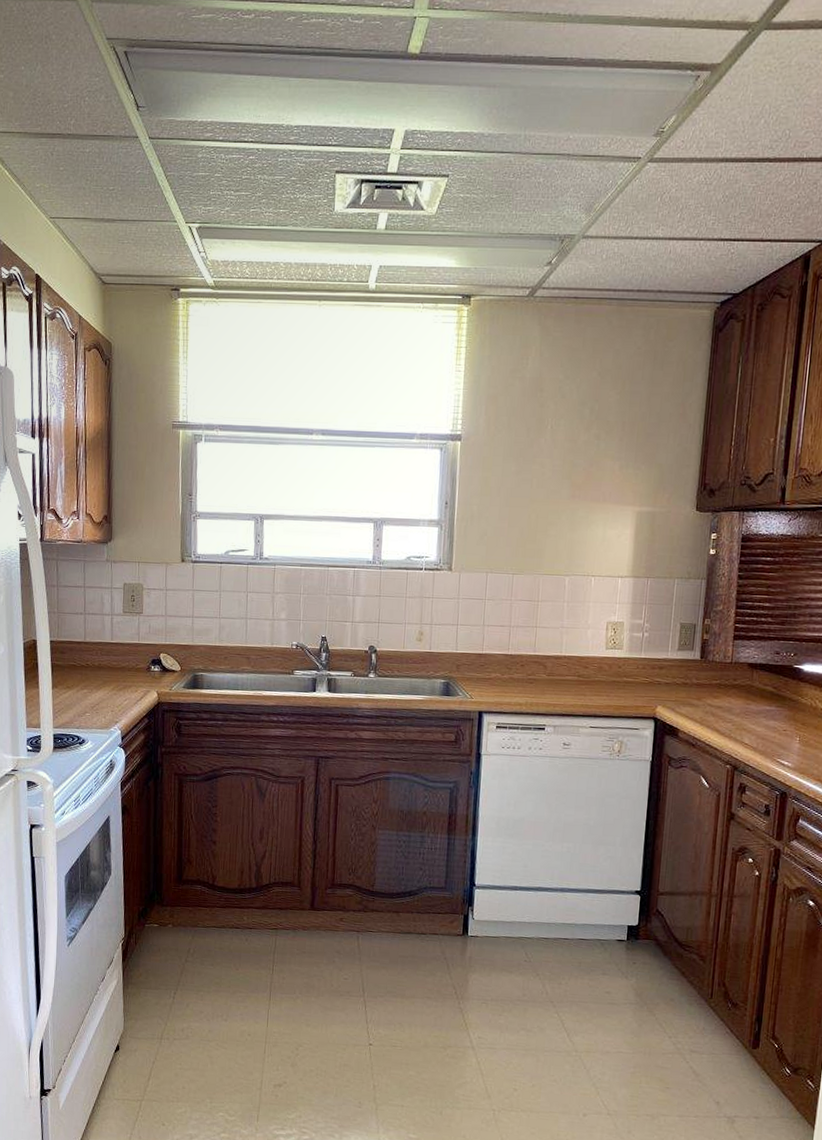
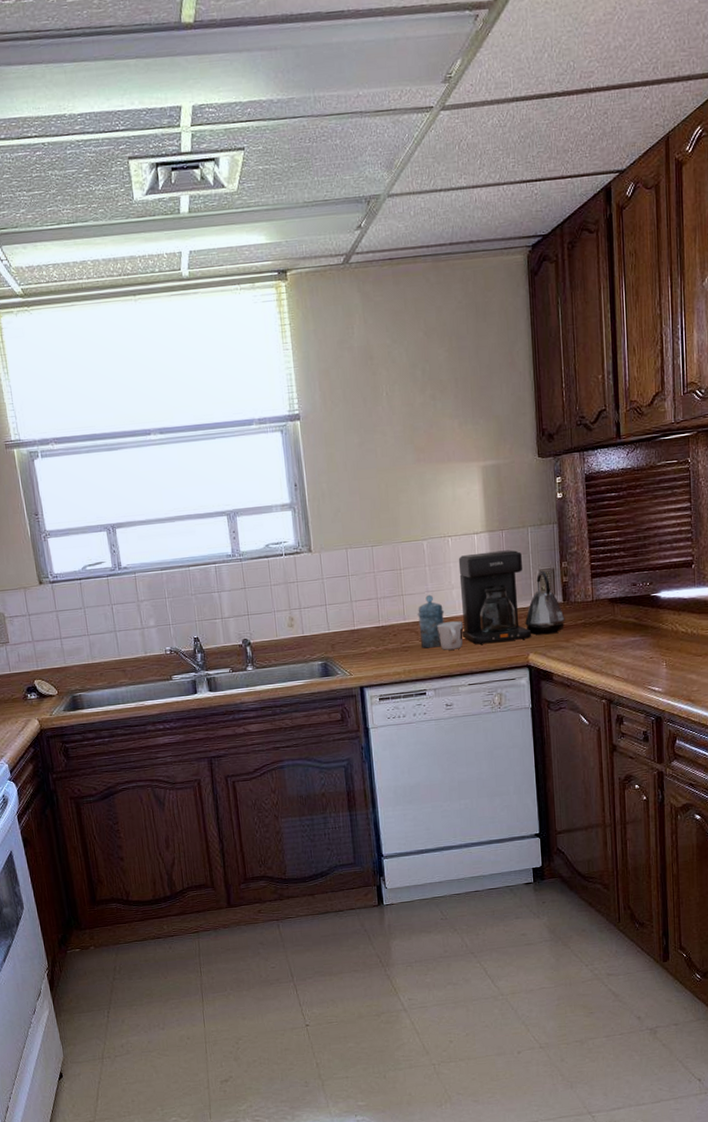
canister: none [547,630,577,685] -> present [417,594,445,649]
mug: none [566,660,594,690] -> present [437,621,464,650]
coffee maker: none [591,596,664,691] -> present [458,550,531,645]
kettle: none [657,624,700,690] -> present [524,570,565,635]

